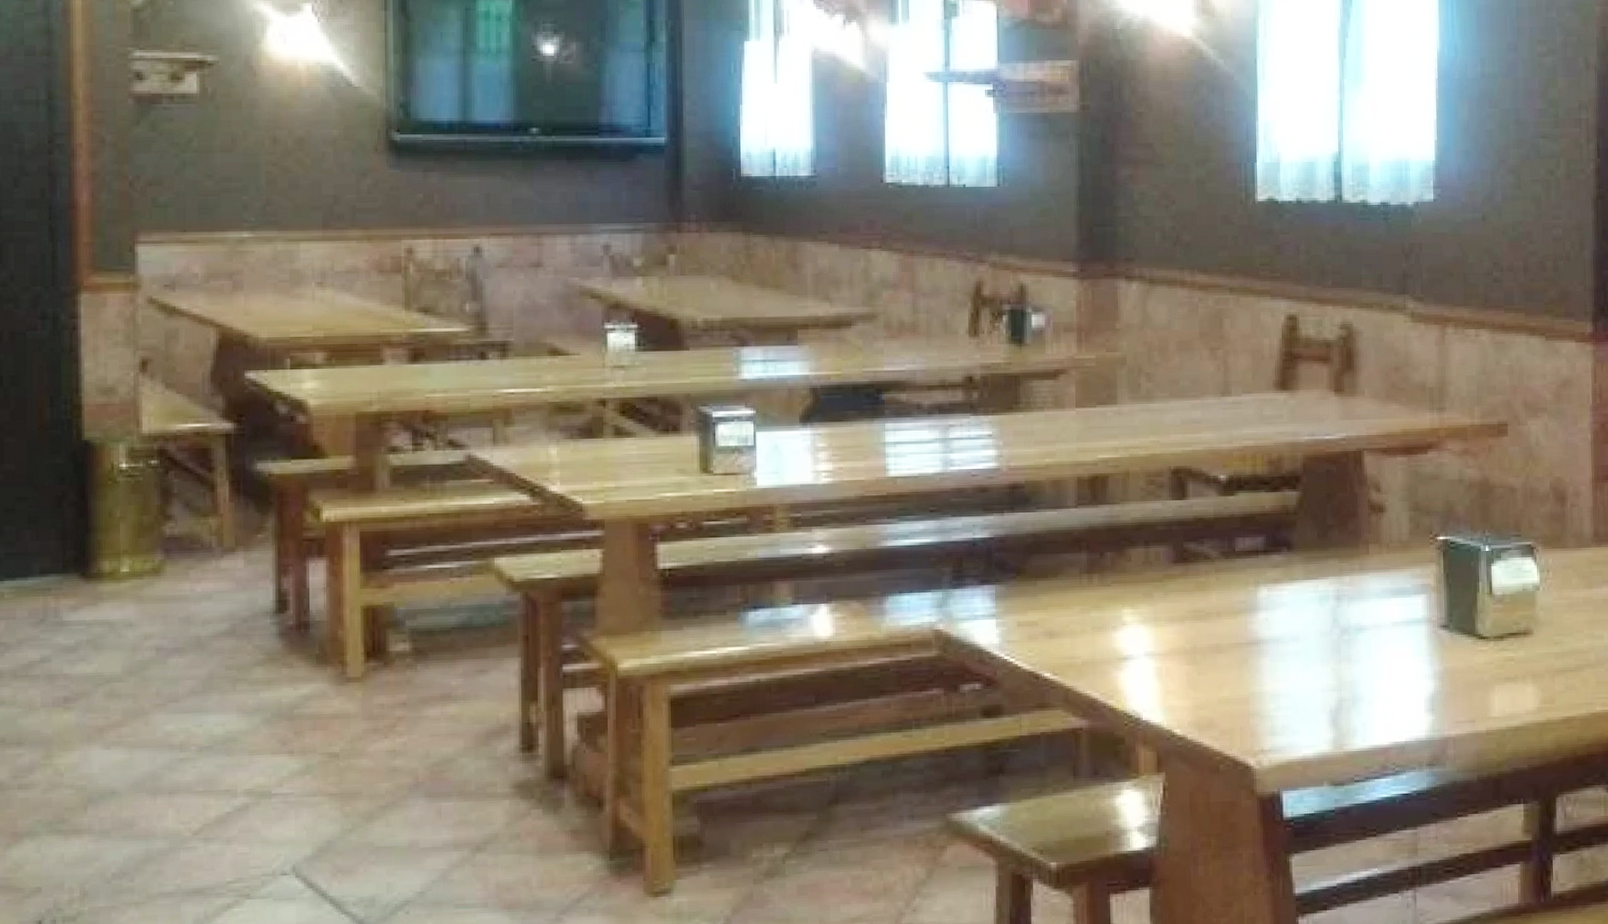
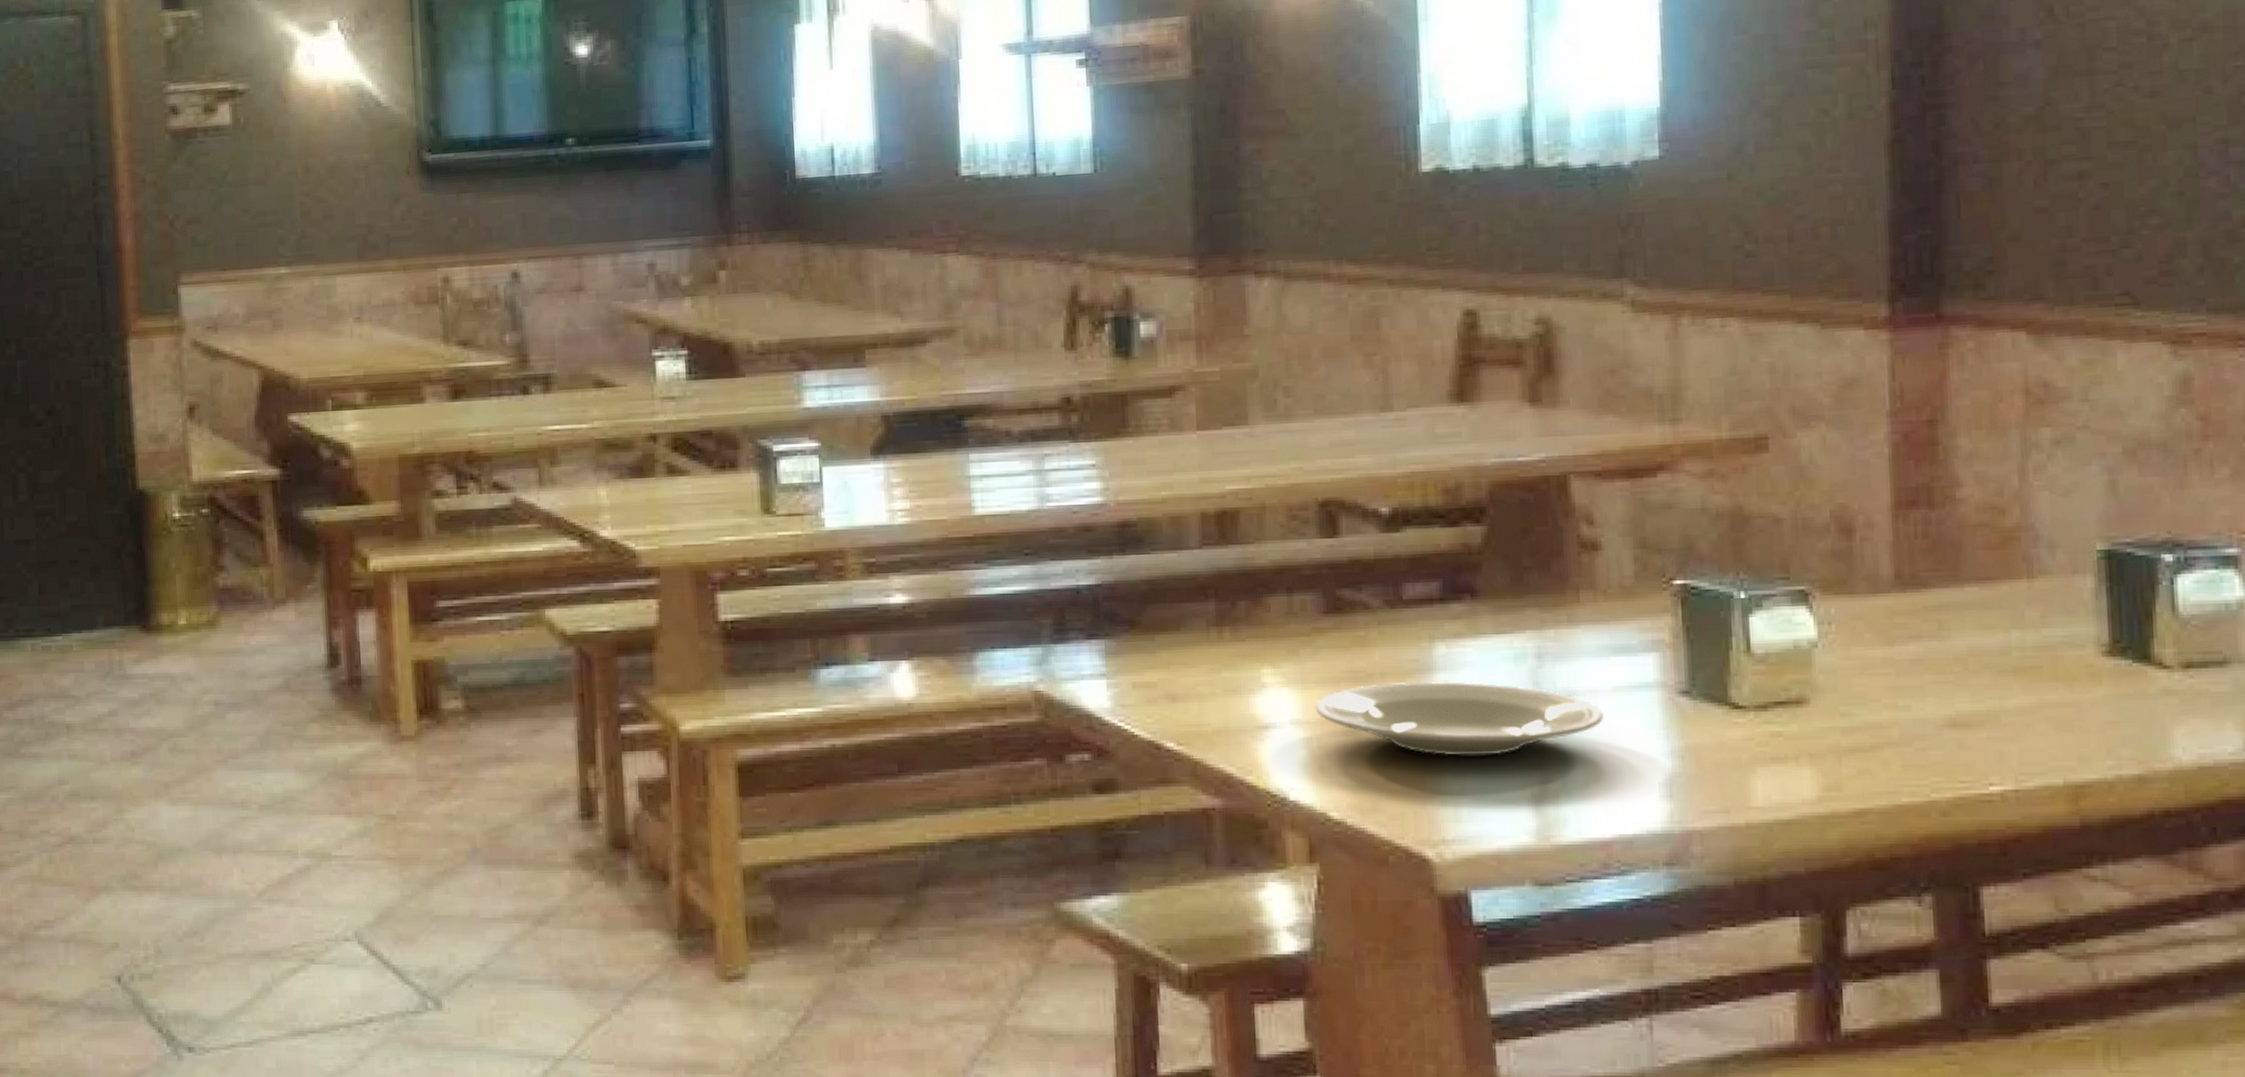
plate: none [1164,619,1386,681] -> present [1315,681,1605,756]

